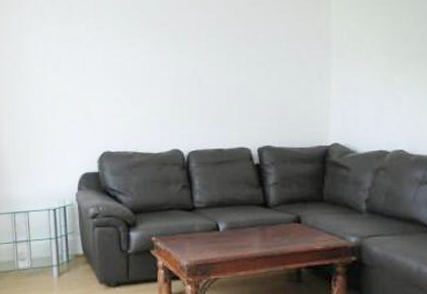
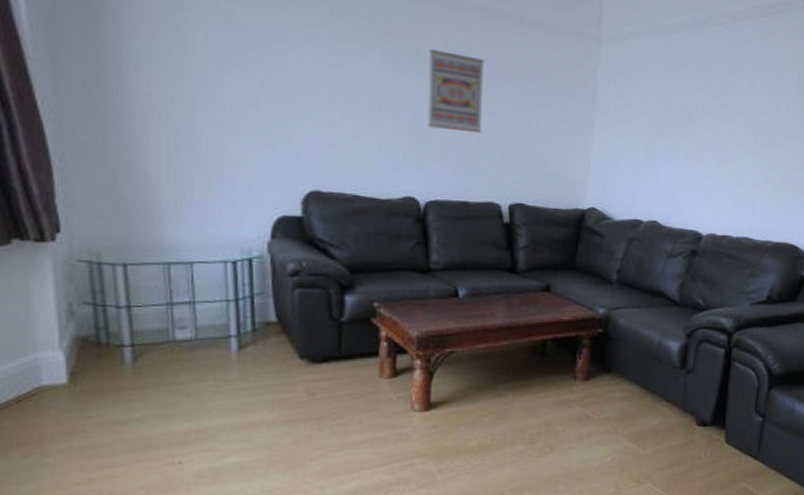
wall art: none [185,30,231,92] -> present [428,49,485,134]

